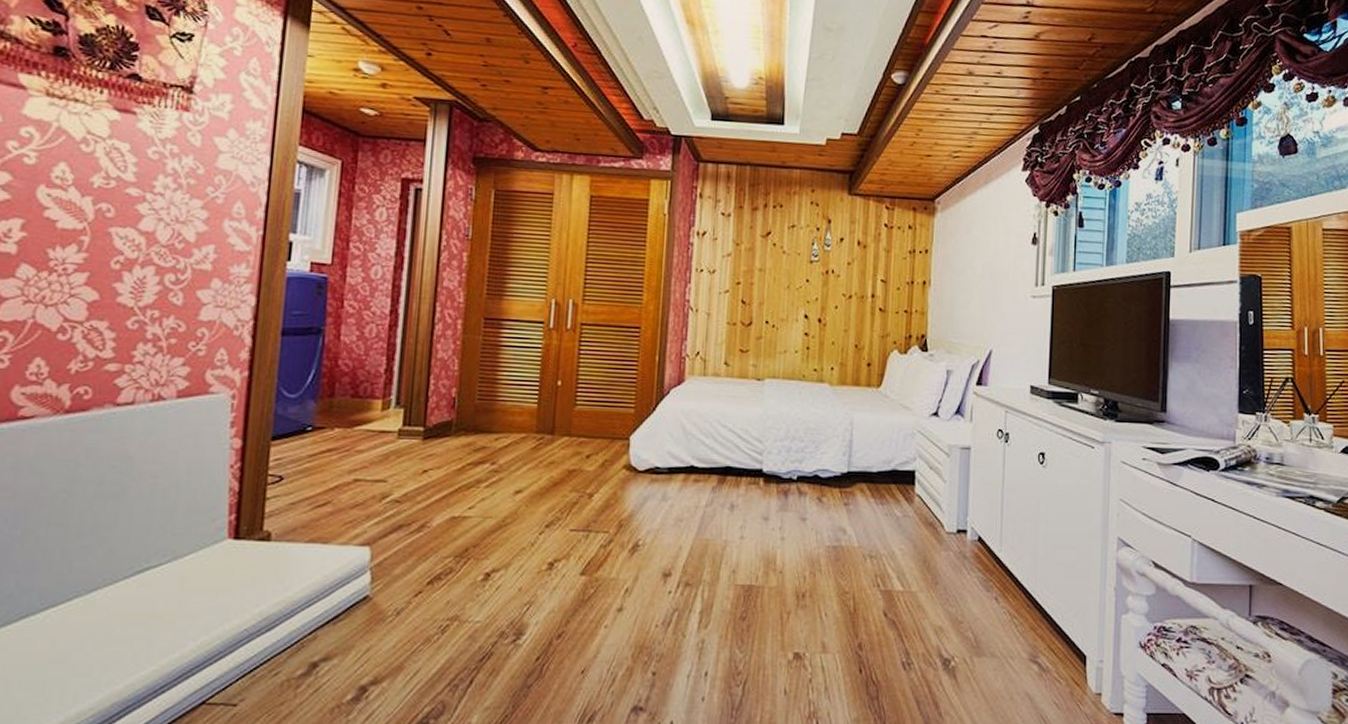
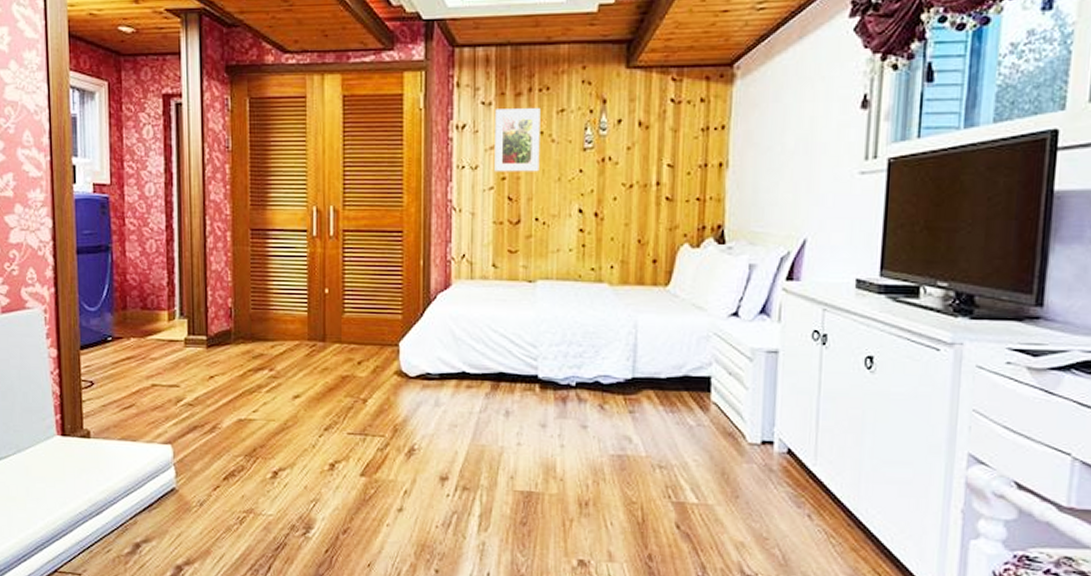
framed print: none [730,220,774,279] -> present [495,108,541,172]

